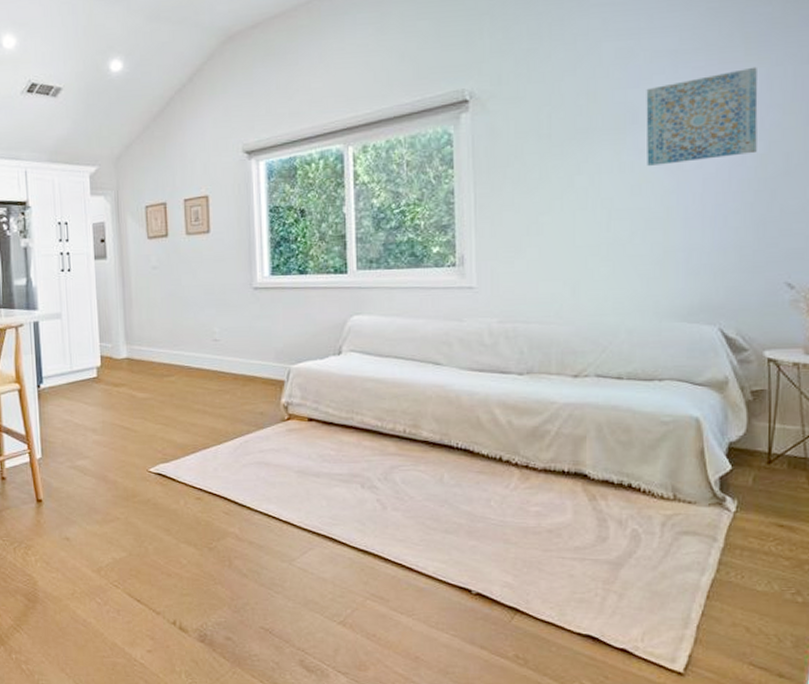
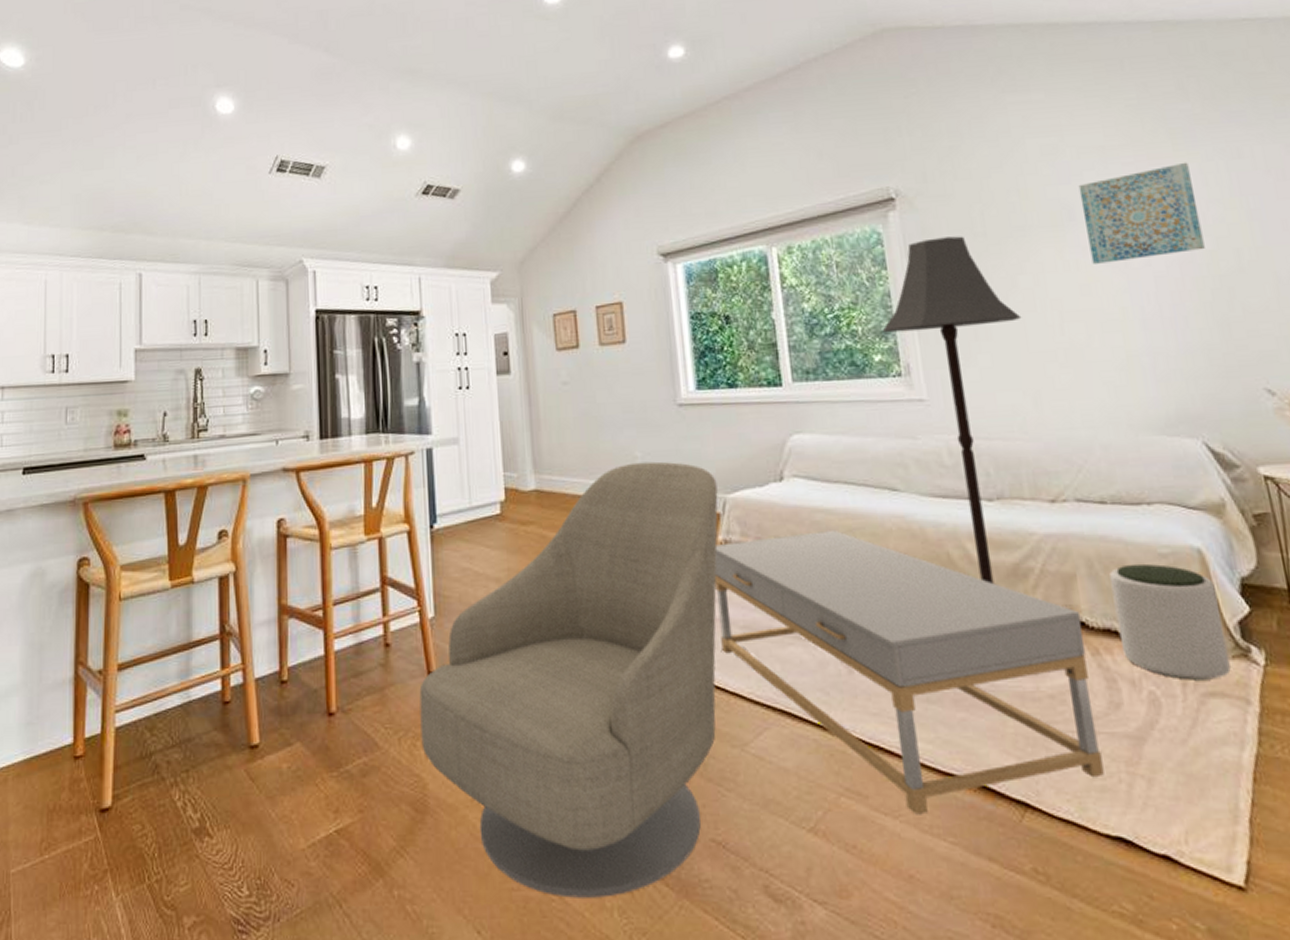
armchair: none [30,336,284,664] -> present [419,461,718,898]
coffee table: none [276,395,585,615] -> present [714,529,1104,815]
floor lamp: none [444,137,573,442] -> present [883,236,1022,584]
plant pot: none [615,429,706,522] -> present [1110,563,1231,680]

